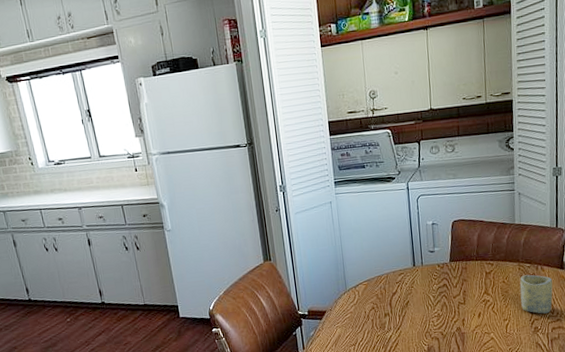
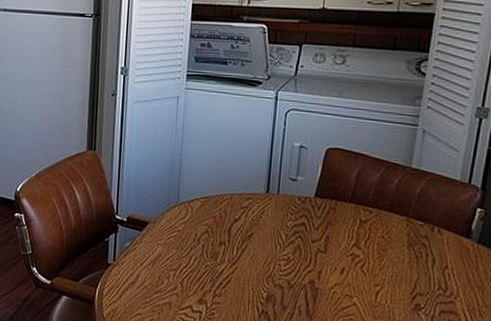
cup: present [520,274,553,314] -> none [402,234,452,290]

